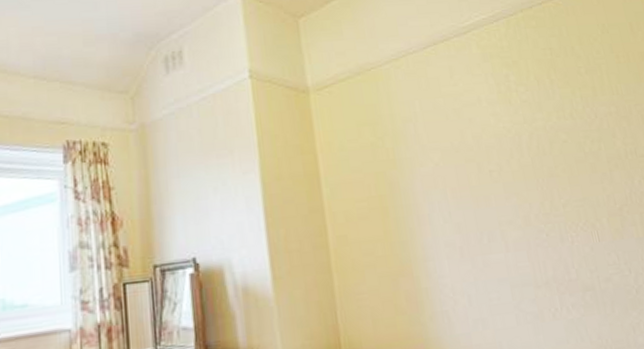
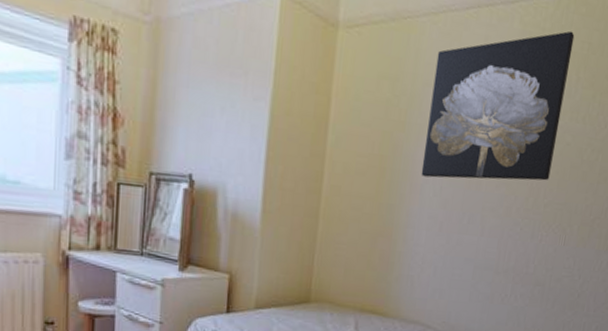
wall art: none [408,43,558,206] -> present [421,31,575,181]

